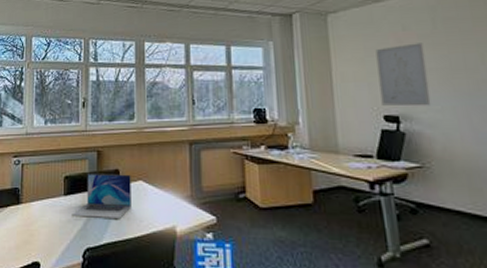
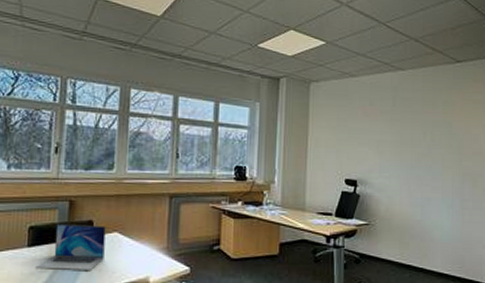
wall art: present [375,43,431,107] -> none [345,117,384,173]

